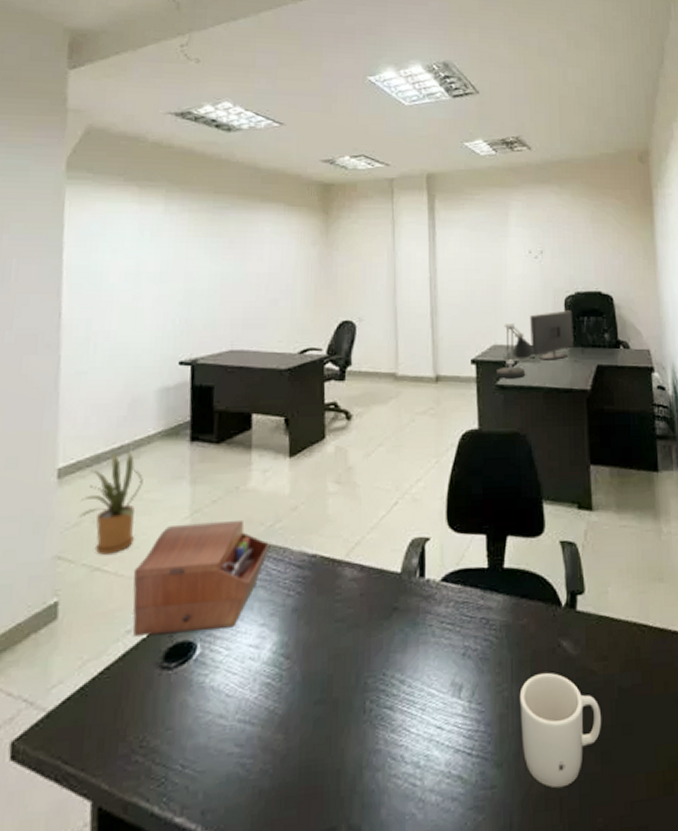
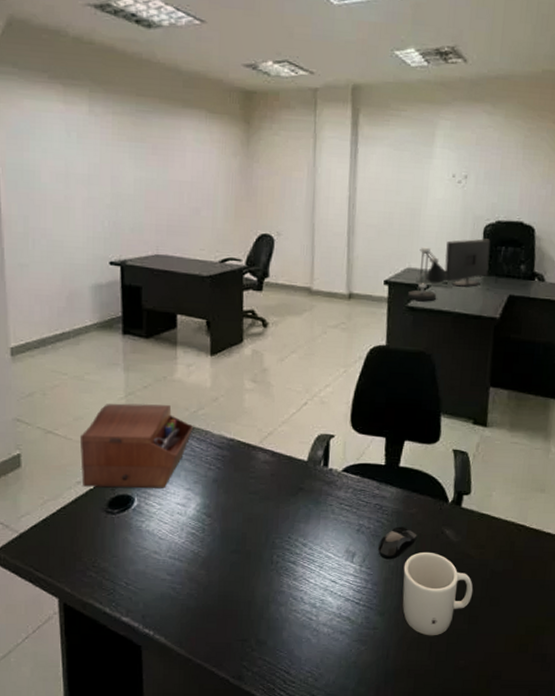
house plant: present [78,451,143,555] -> none [31,337,83,421]
computer mouse: none [487,643,532,689] -> present [377,526,417,560]

